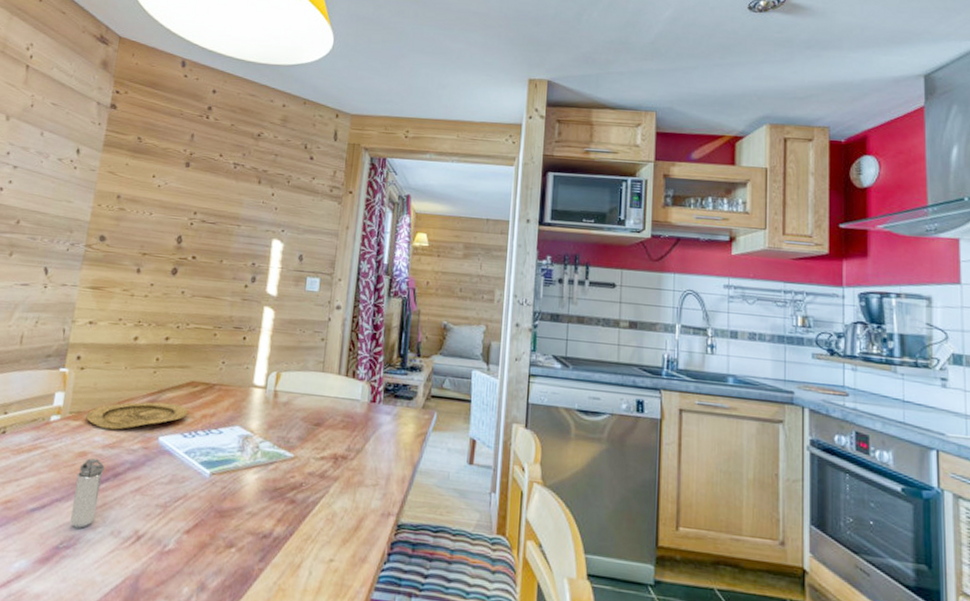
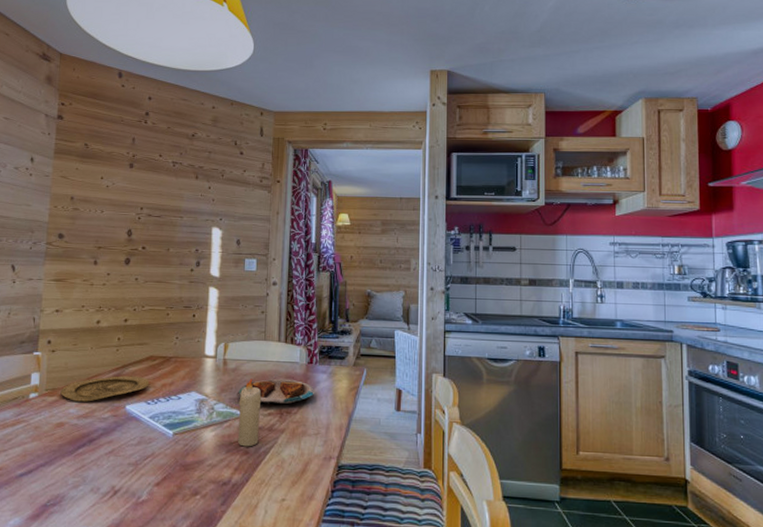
shaker: present [69,458,105,528] -> none [54,427,81,488]
candle: none [284,415,315,495] -> present [238,378,262,447]
plate: none [286,417,377,448] -> present [237,378,315,405]

